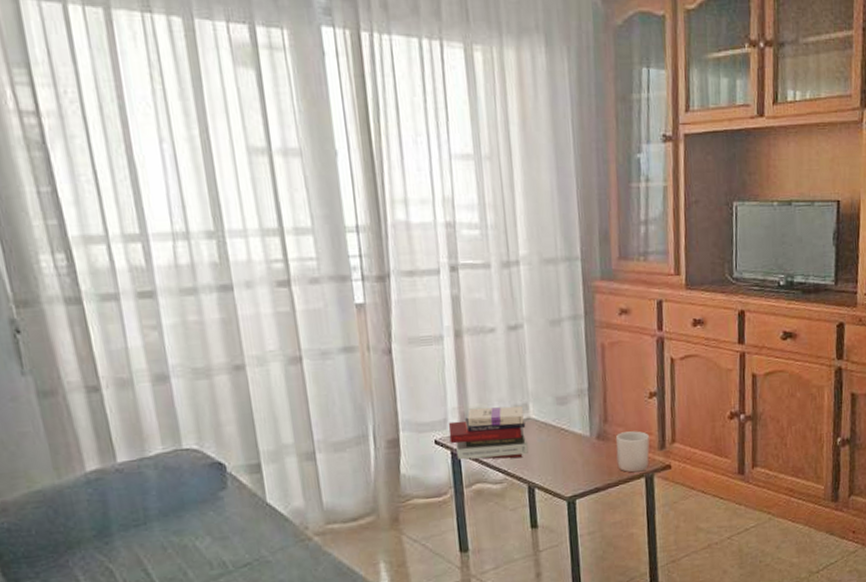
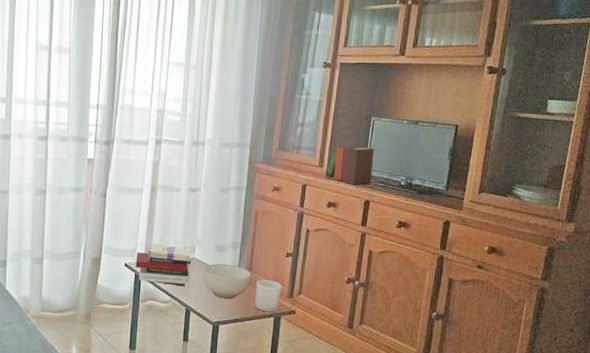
bowl: none [544,419,609,465] -> present [204,263,252,299]
books: none [683,242,743,293] -> present [325,146,375,185]

